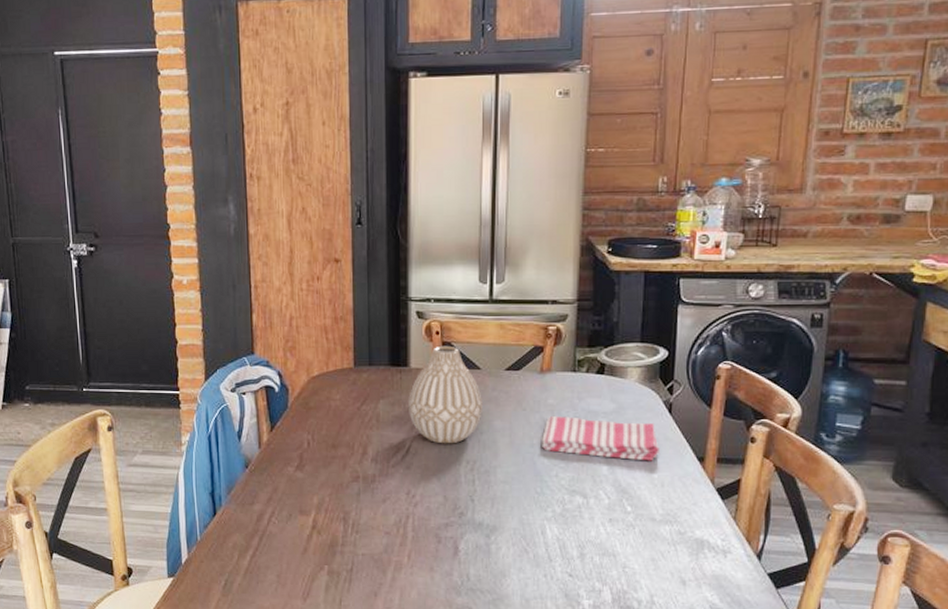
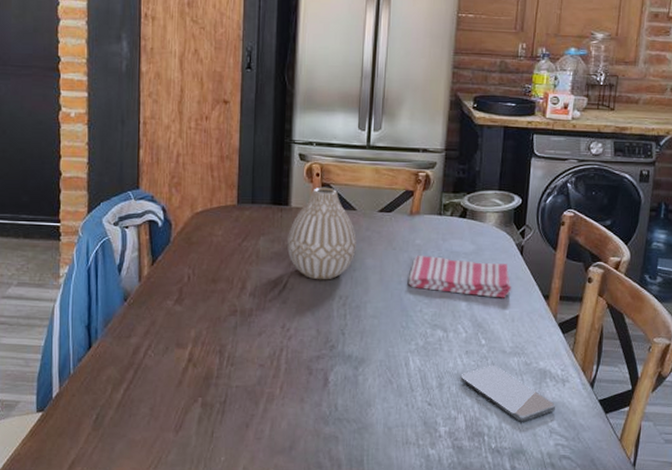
smartphone: none [604,535,717,596] -> present [460,366,556,422]

